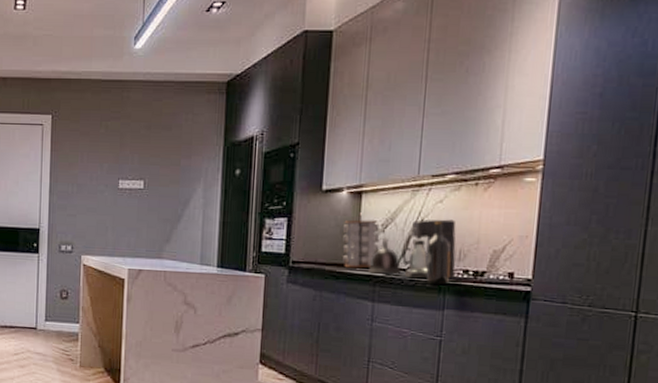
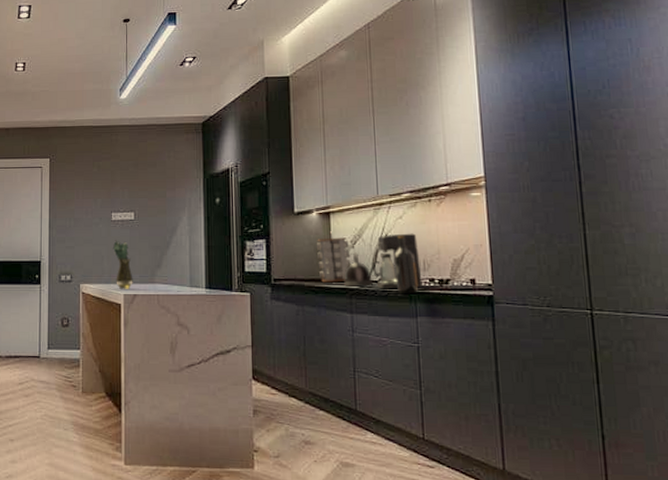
vase: none [118,210,139,264] -> present [112,240,133,289]

